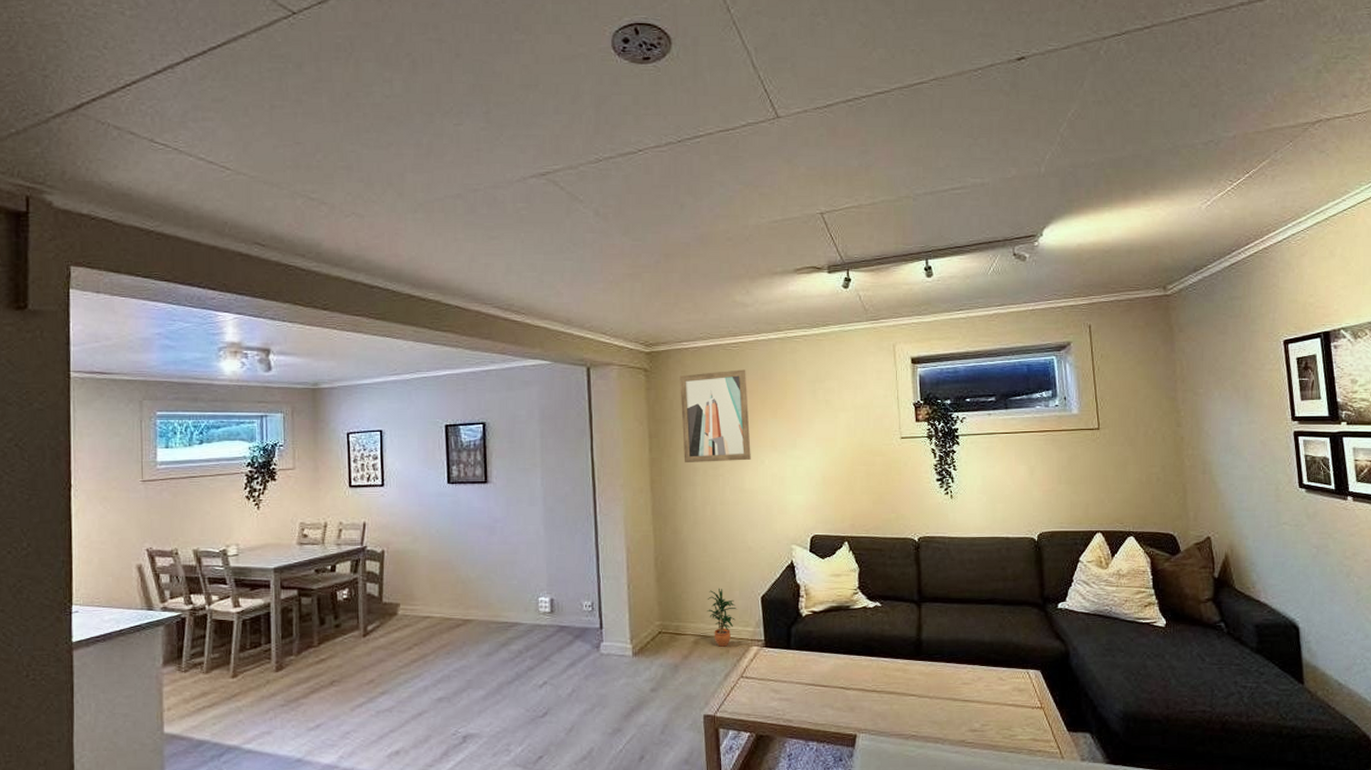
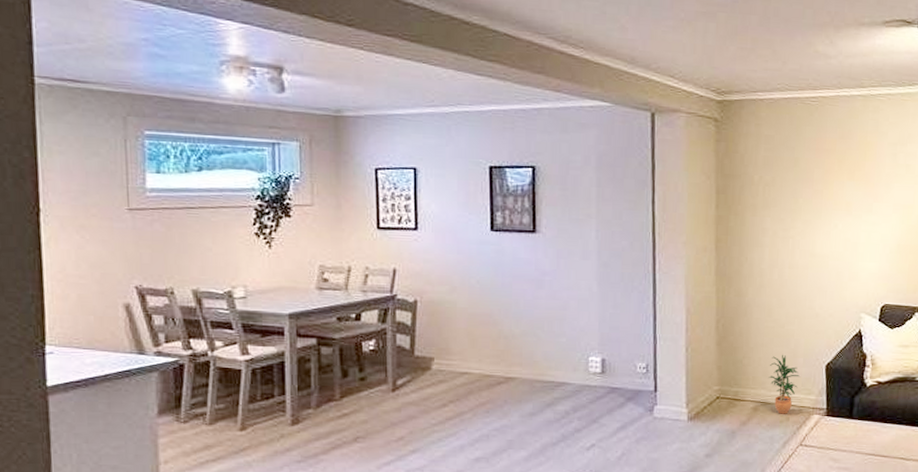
wall art: present [680,369,751,462] -> none [752,126,825,224]

